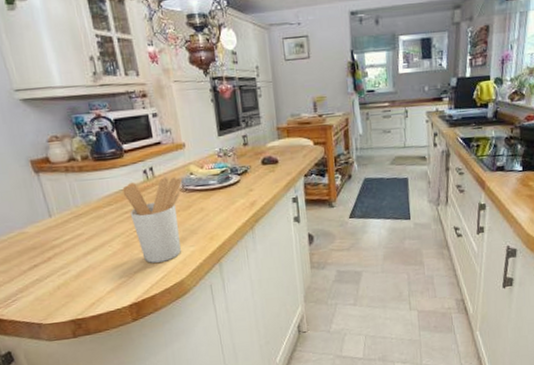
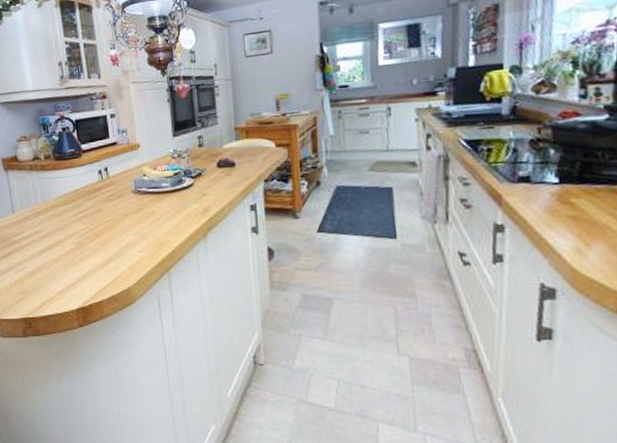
utensil holder: present [122,177,183,263] -> none [78,177,135,267]

